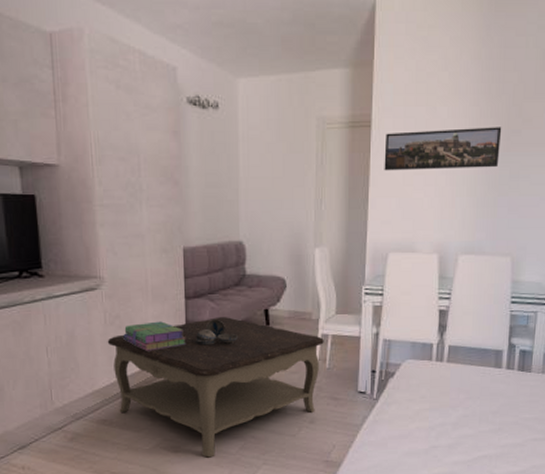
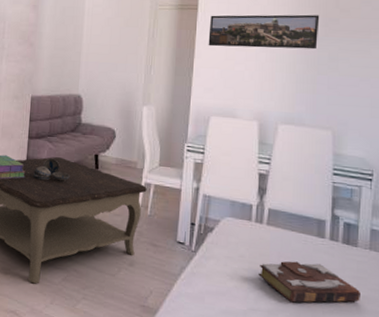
book: none [439,394,532,434] -> present [258,261,360,303]

